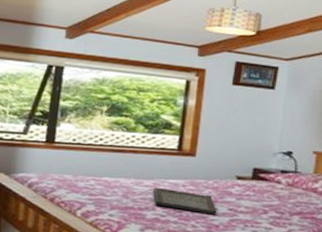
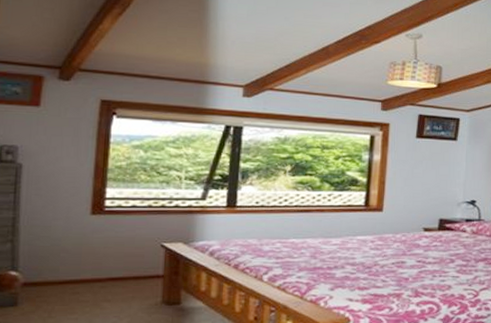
serving tray: present [153,188,217,215] -> none [341,246,406,268]

